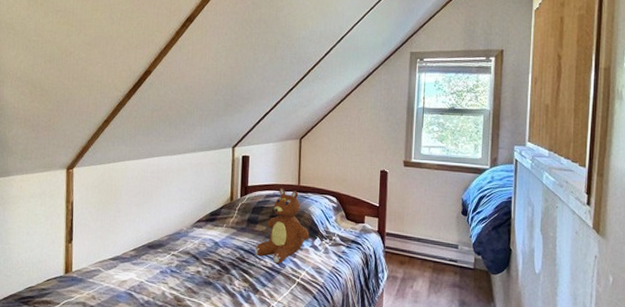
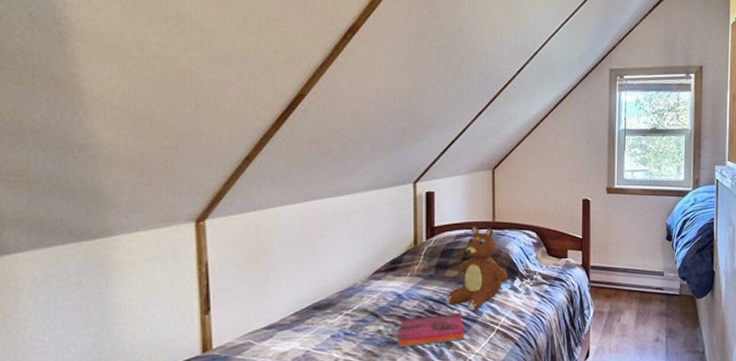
hardback book: none [213,263,270,289] -> present [397,313,465,349]

